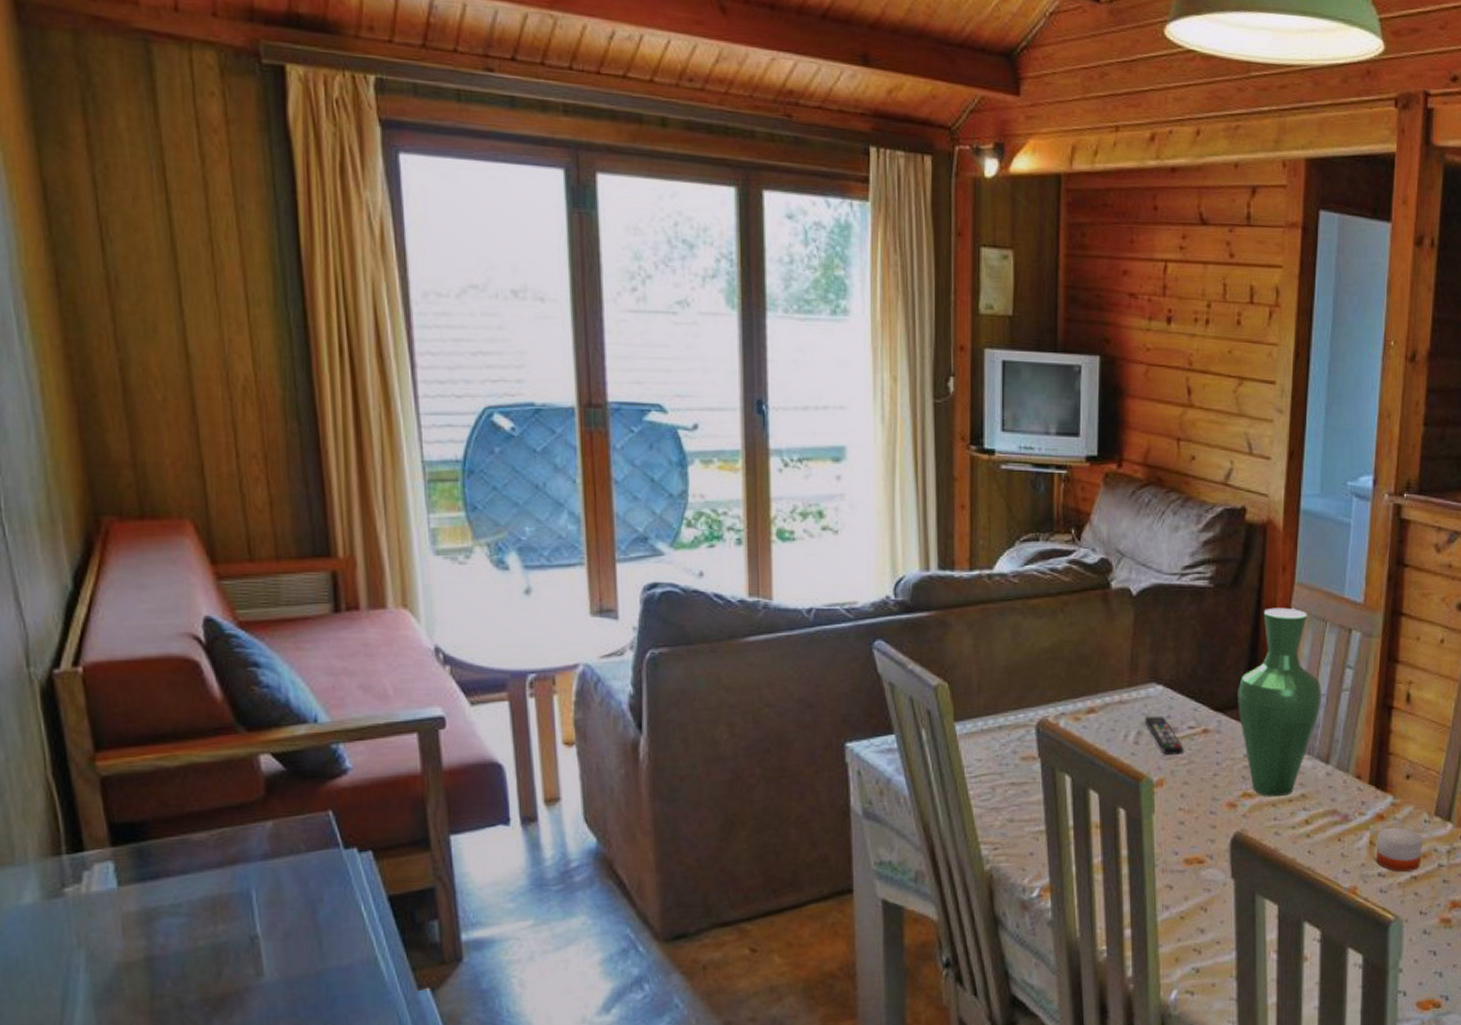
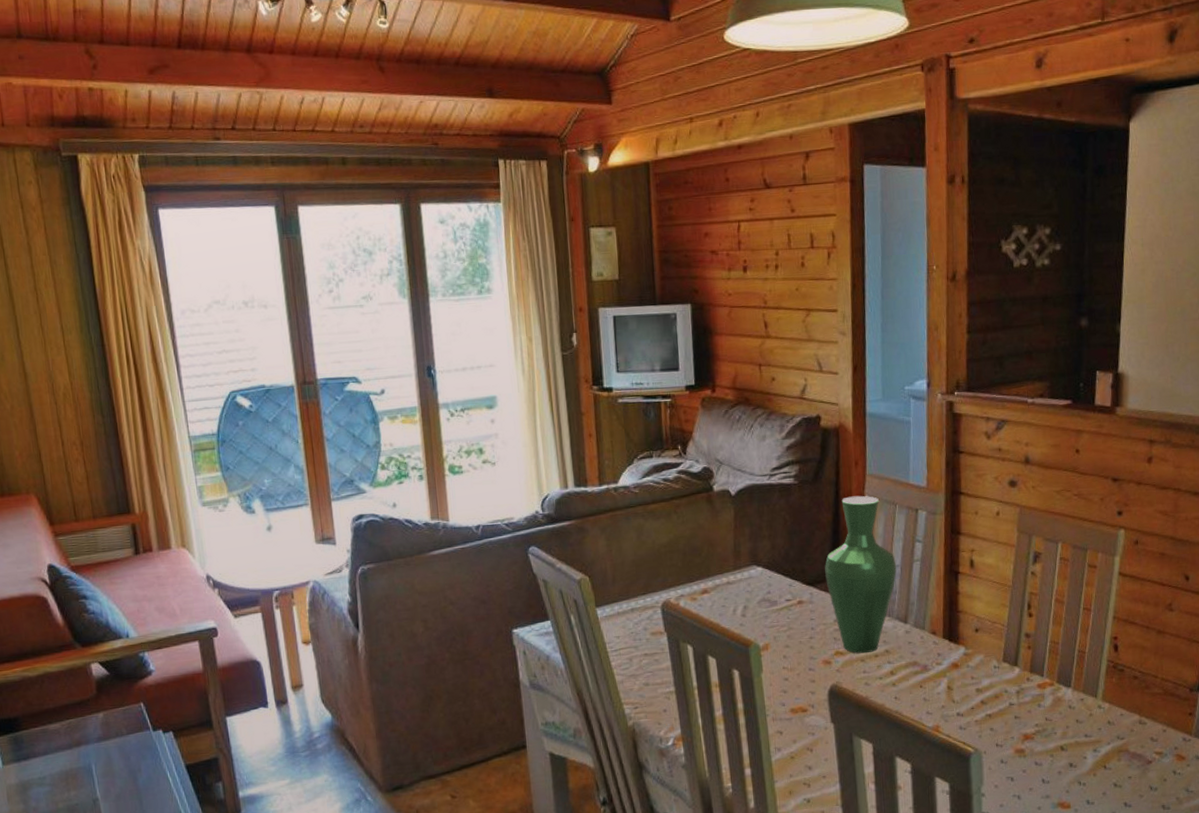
remote control: present [1145,715,1184,756] -> none [749,592,783,625]
candle: present [1376,827,1423,872] -> none [954,673,994,711]

